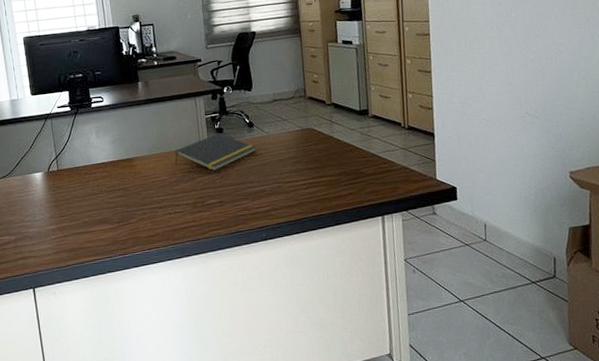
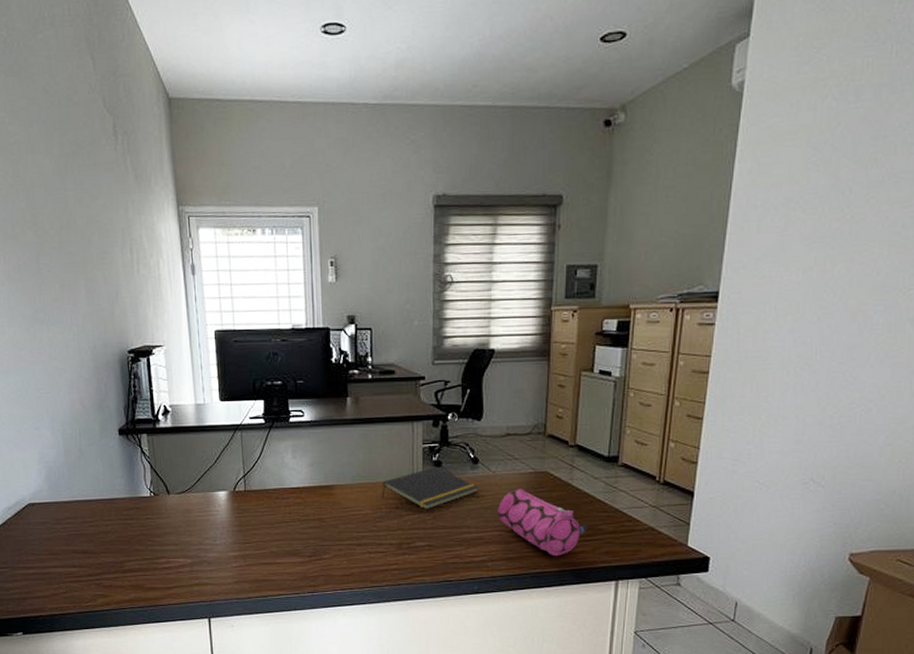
pencil case: none [274,145,352,201] -> present [498,489,588,557]

